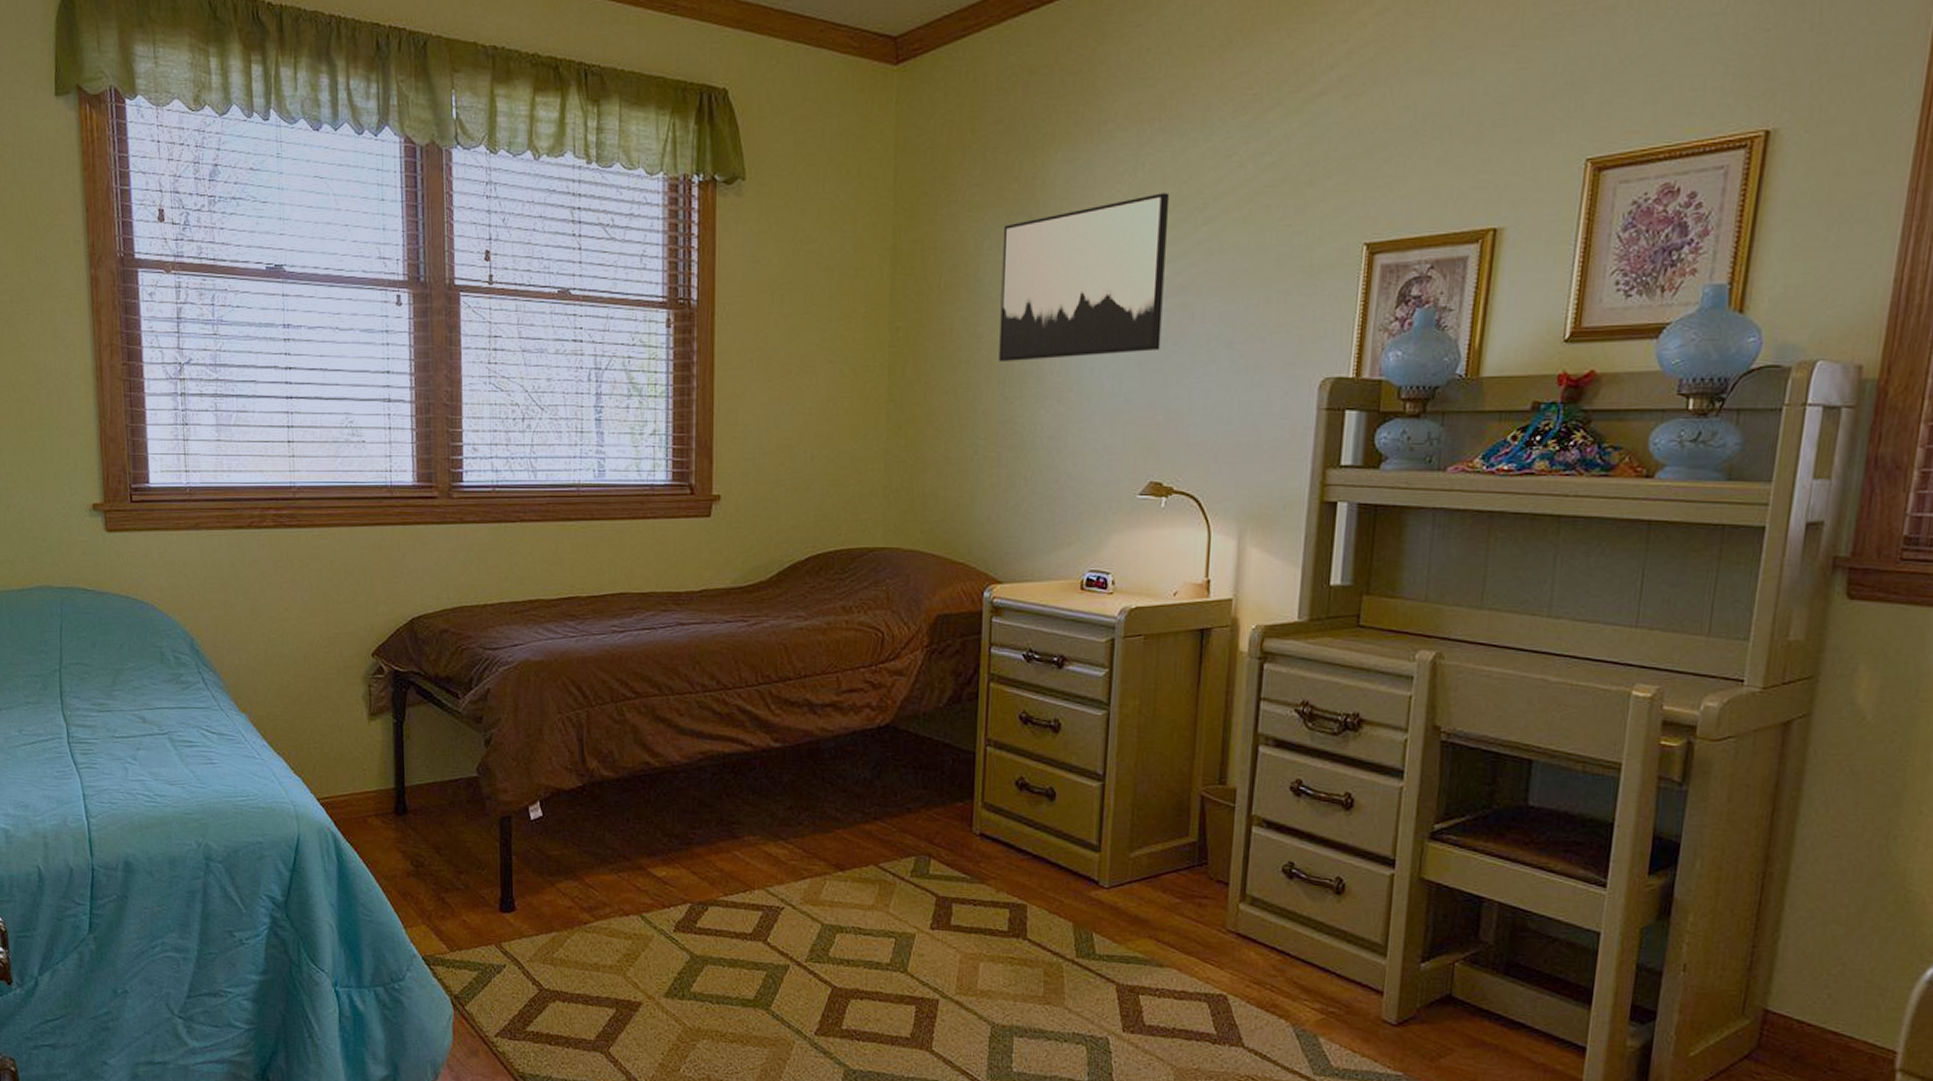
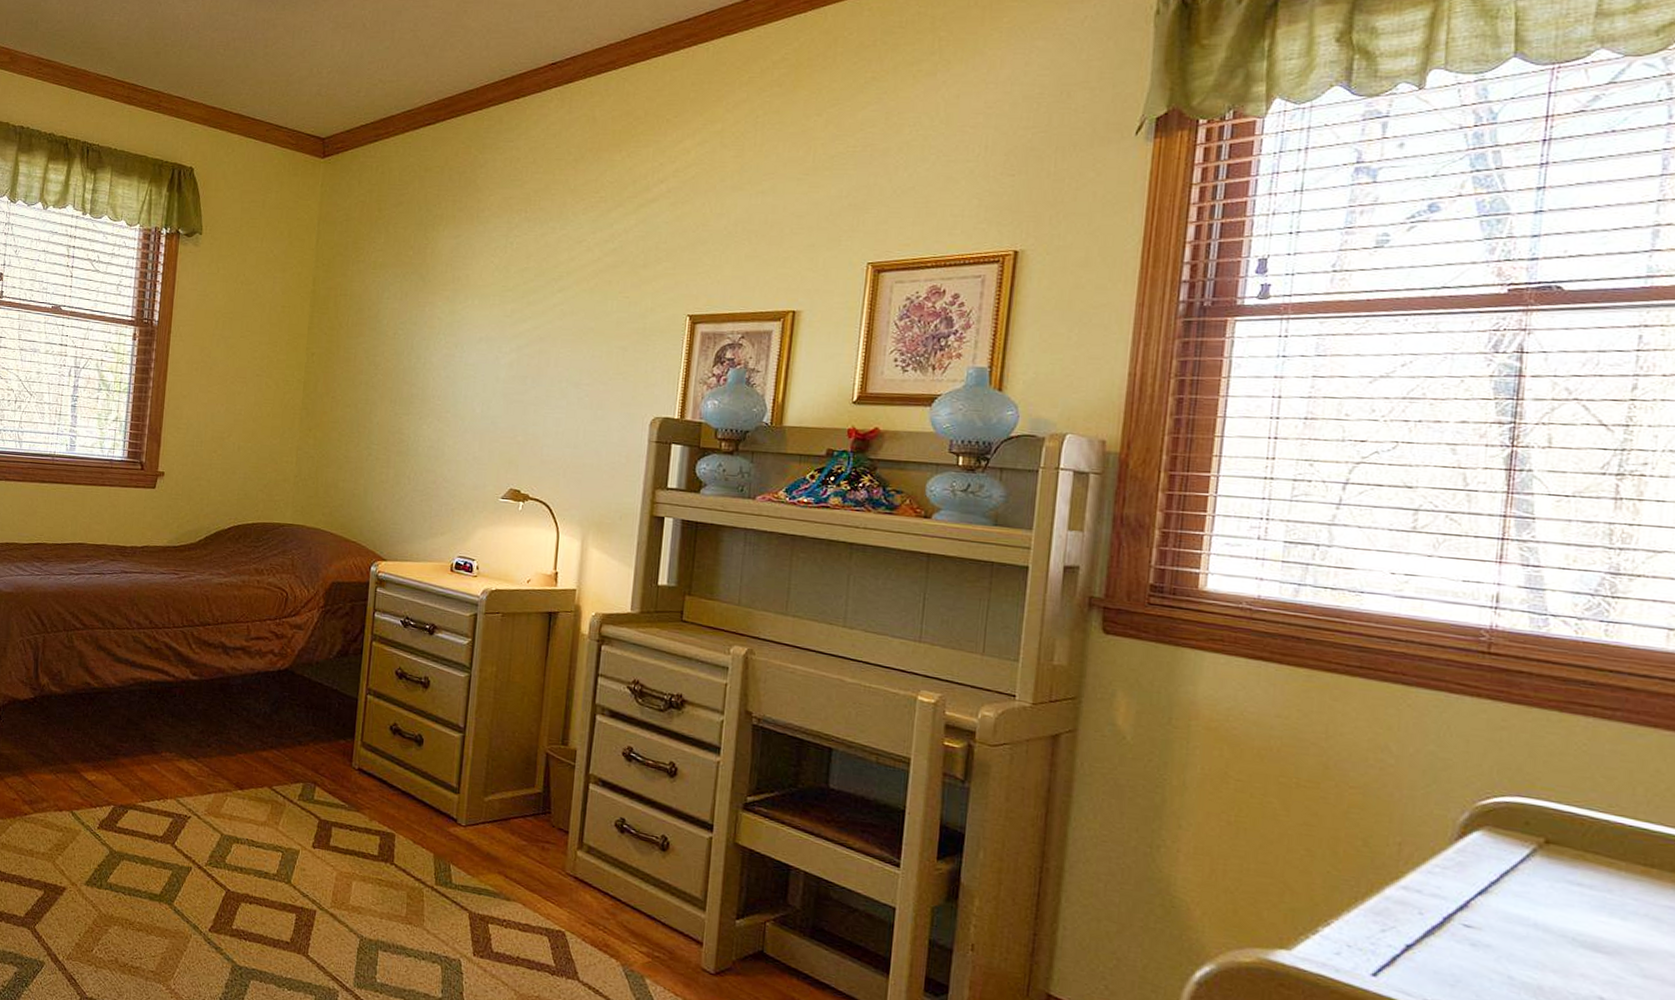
wall art: present [999,193,1170,363] -> none [392,265,532,386]

